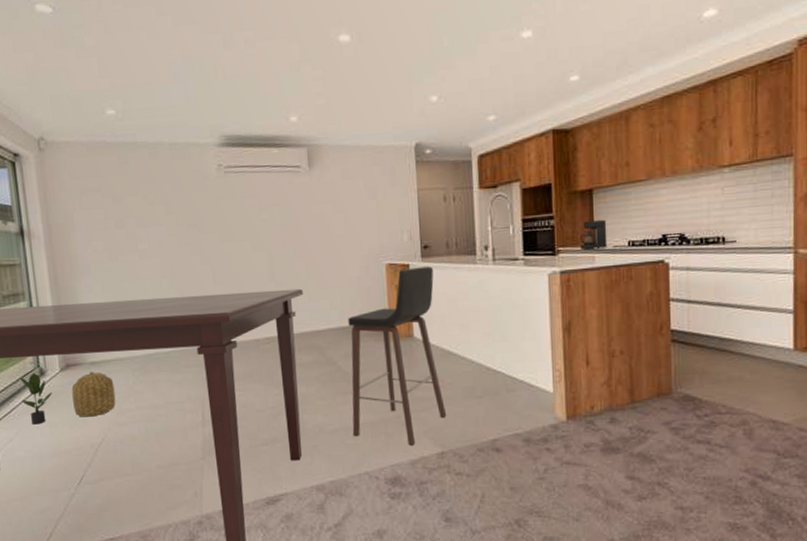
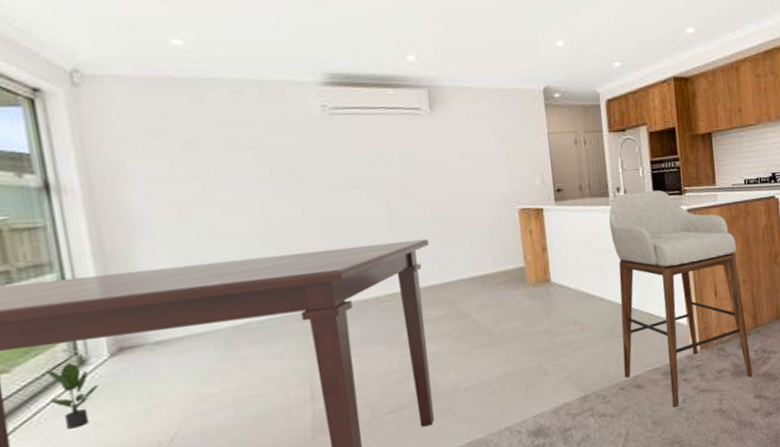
basket: present [71,372,116,417] -> none [127,353,194,411]
bar stool: present [348,266,447,446] -> none [480,210,588,394]
bar stool: none [474,249,625,476] -> present [608,190,753,407]
coffee maker: present [579,220,608,250] -> none [703,161,727,189]

